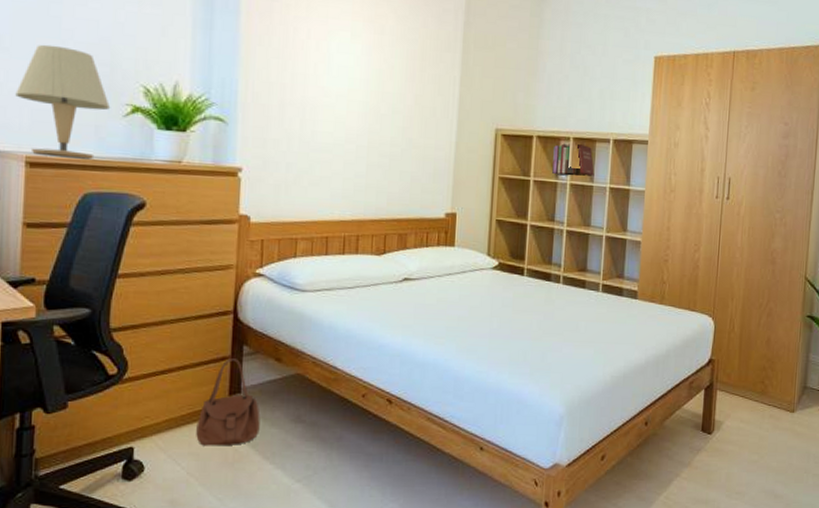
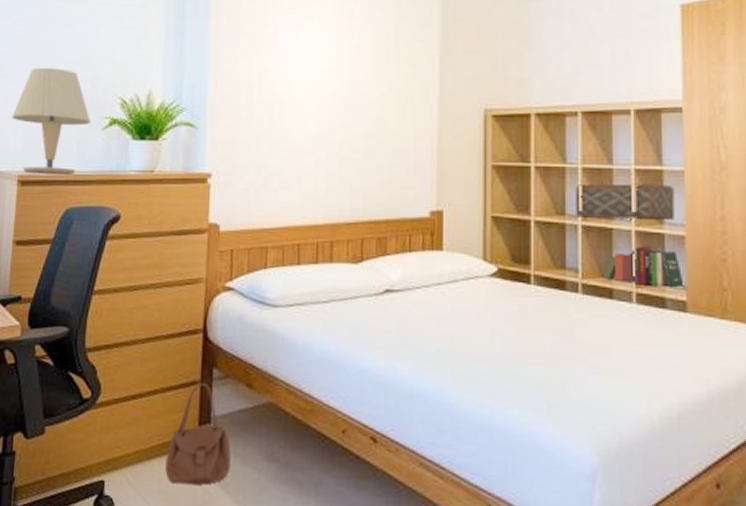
books: present [552,144,595,177] -> none [558,119,613,158]
woven basket: none [562,197,637,228] -> present [575,183,675,219]
books: none [579,253,604,277] -> present [603,252,635,283]
books: none [601,248,637,281] -> present [633,246,684,288]

